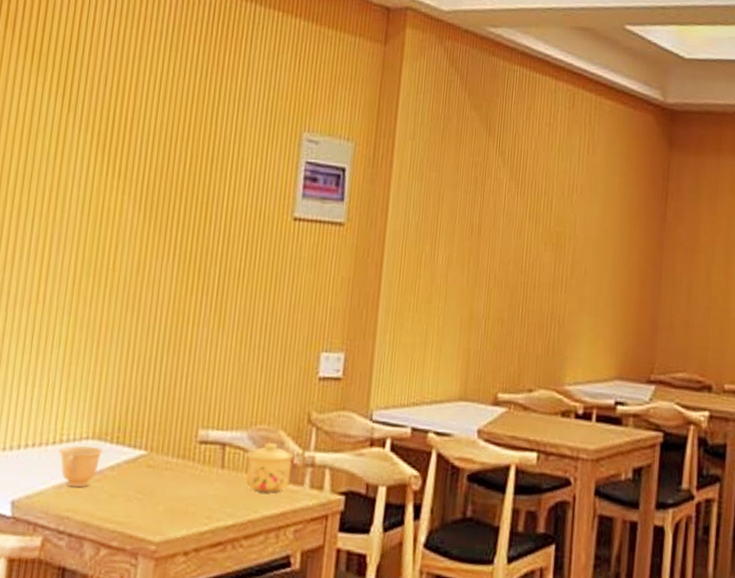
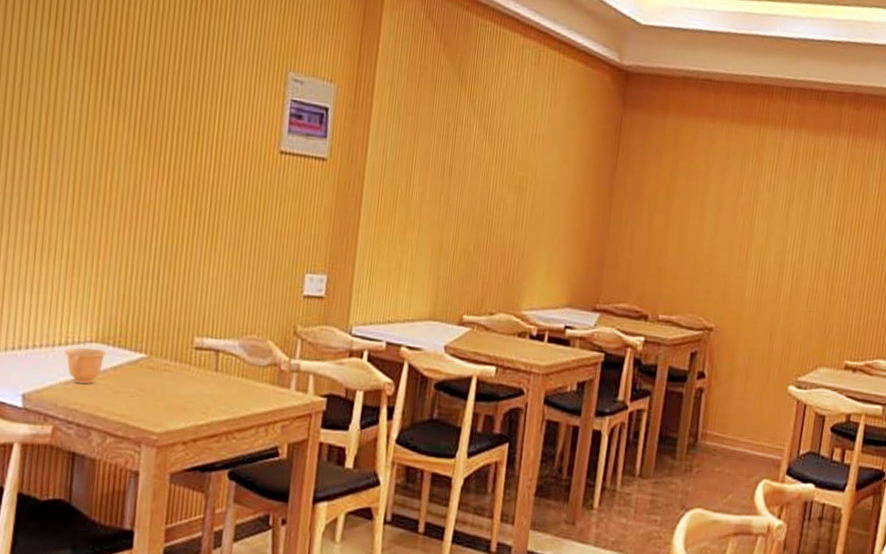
sugar bowl: present [246,443,294,492] -> none [238,351,281,393]

